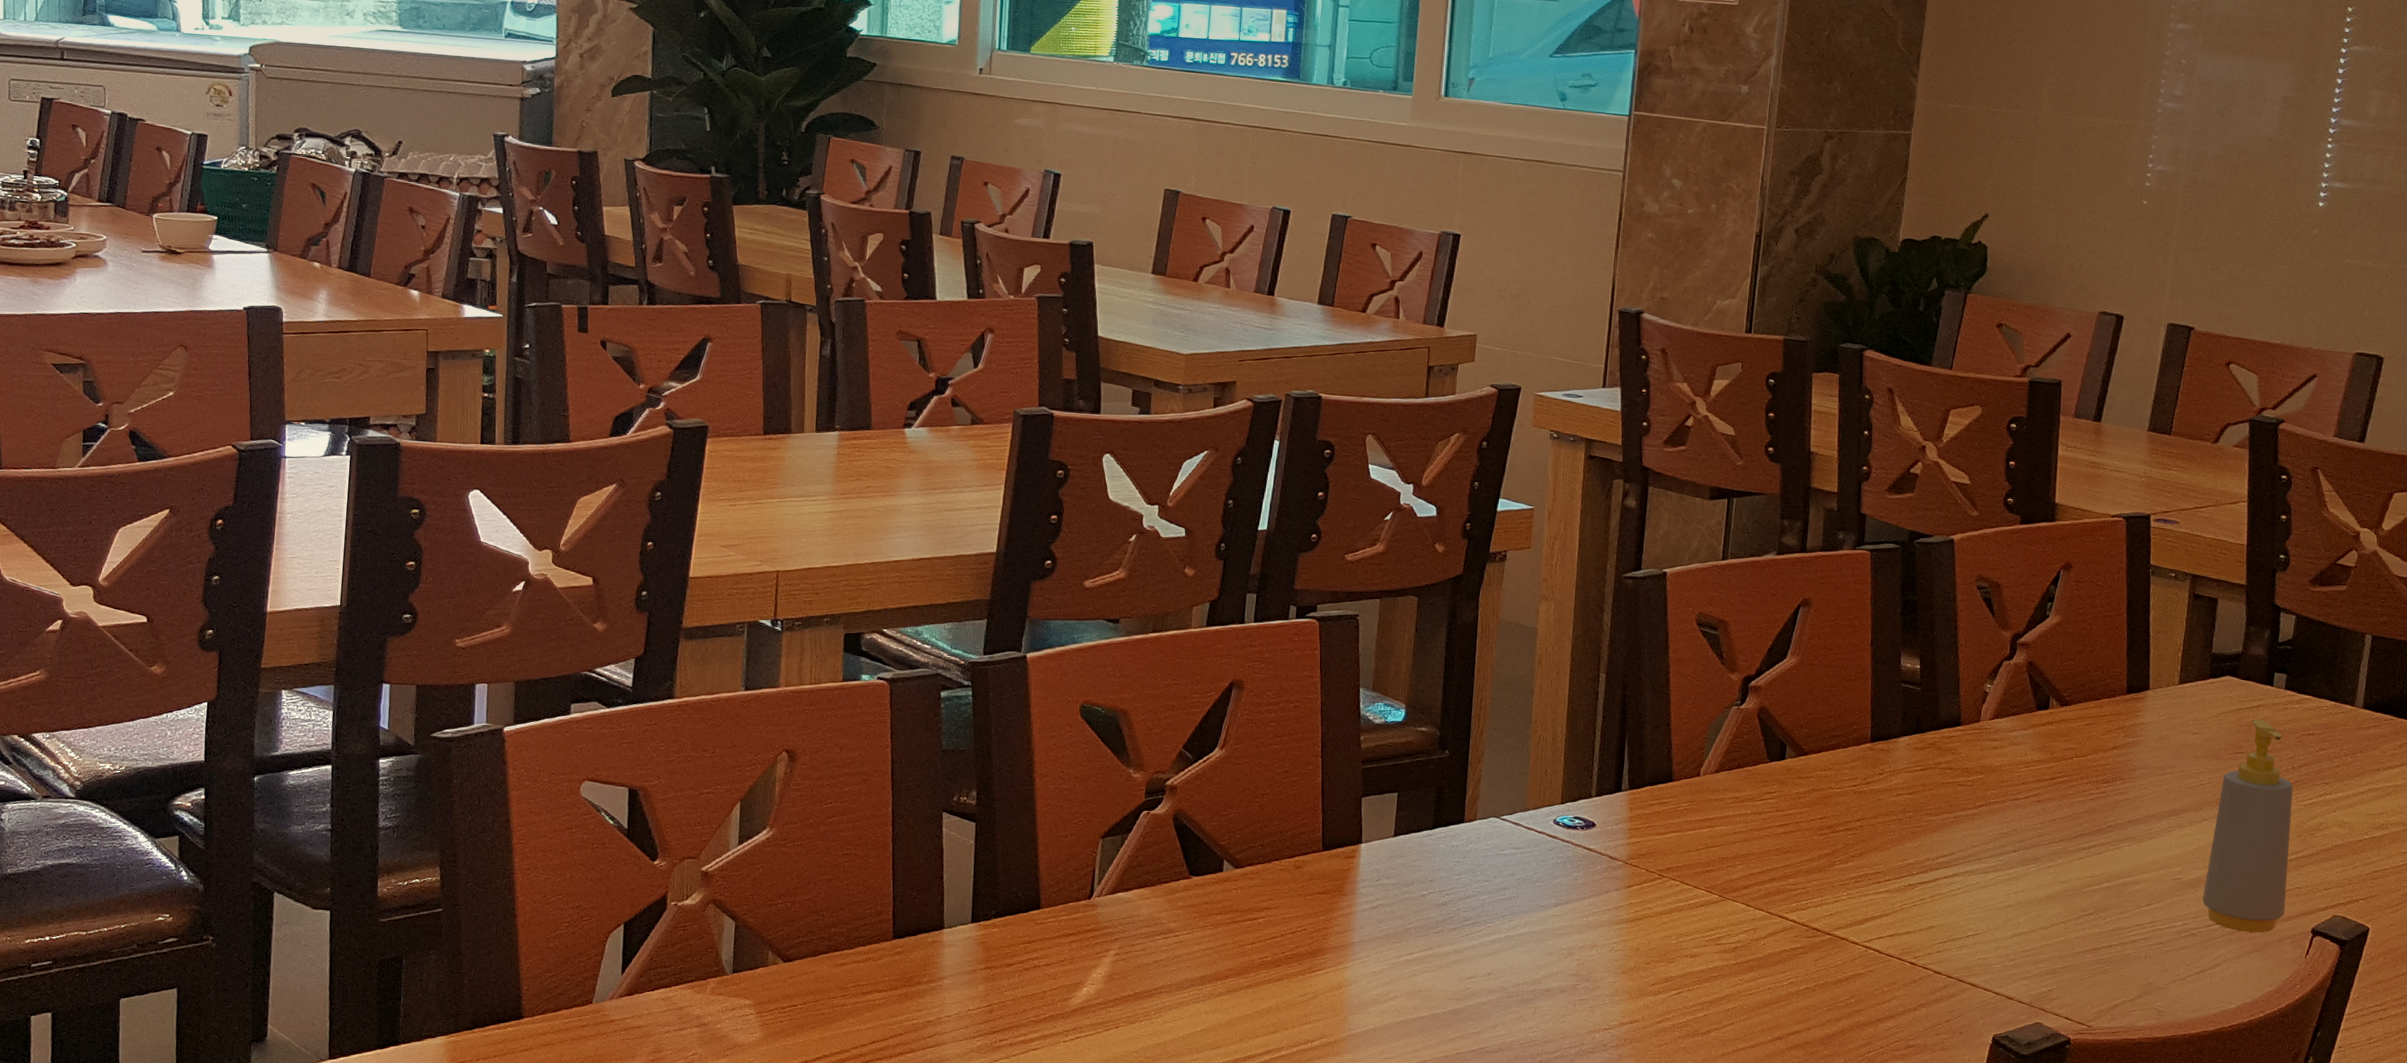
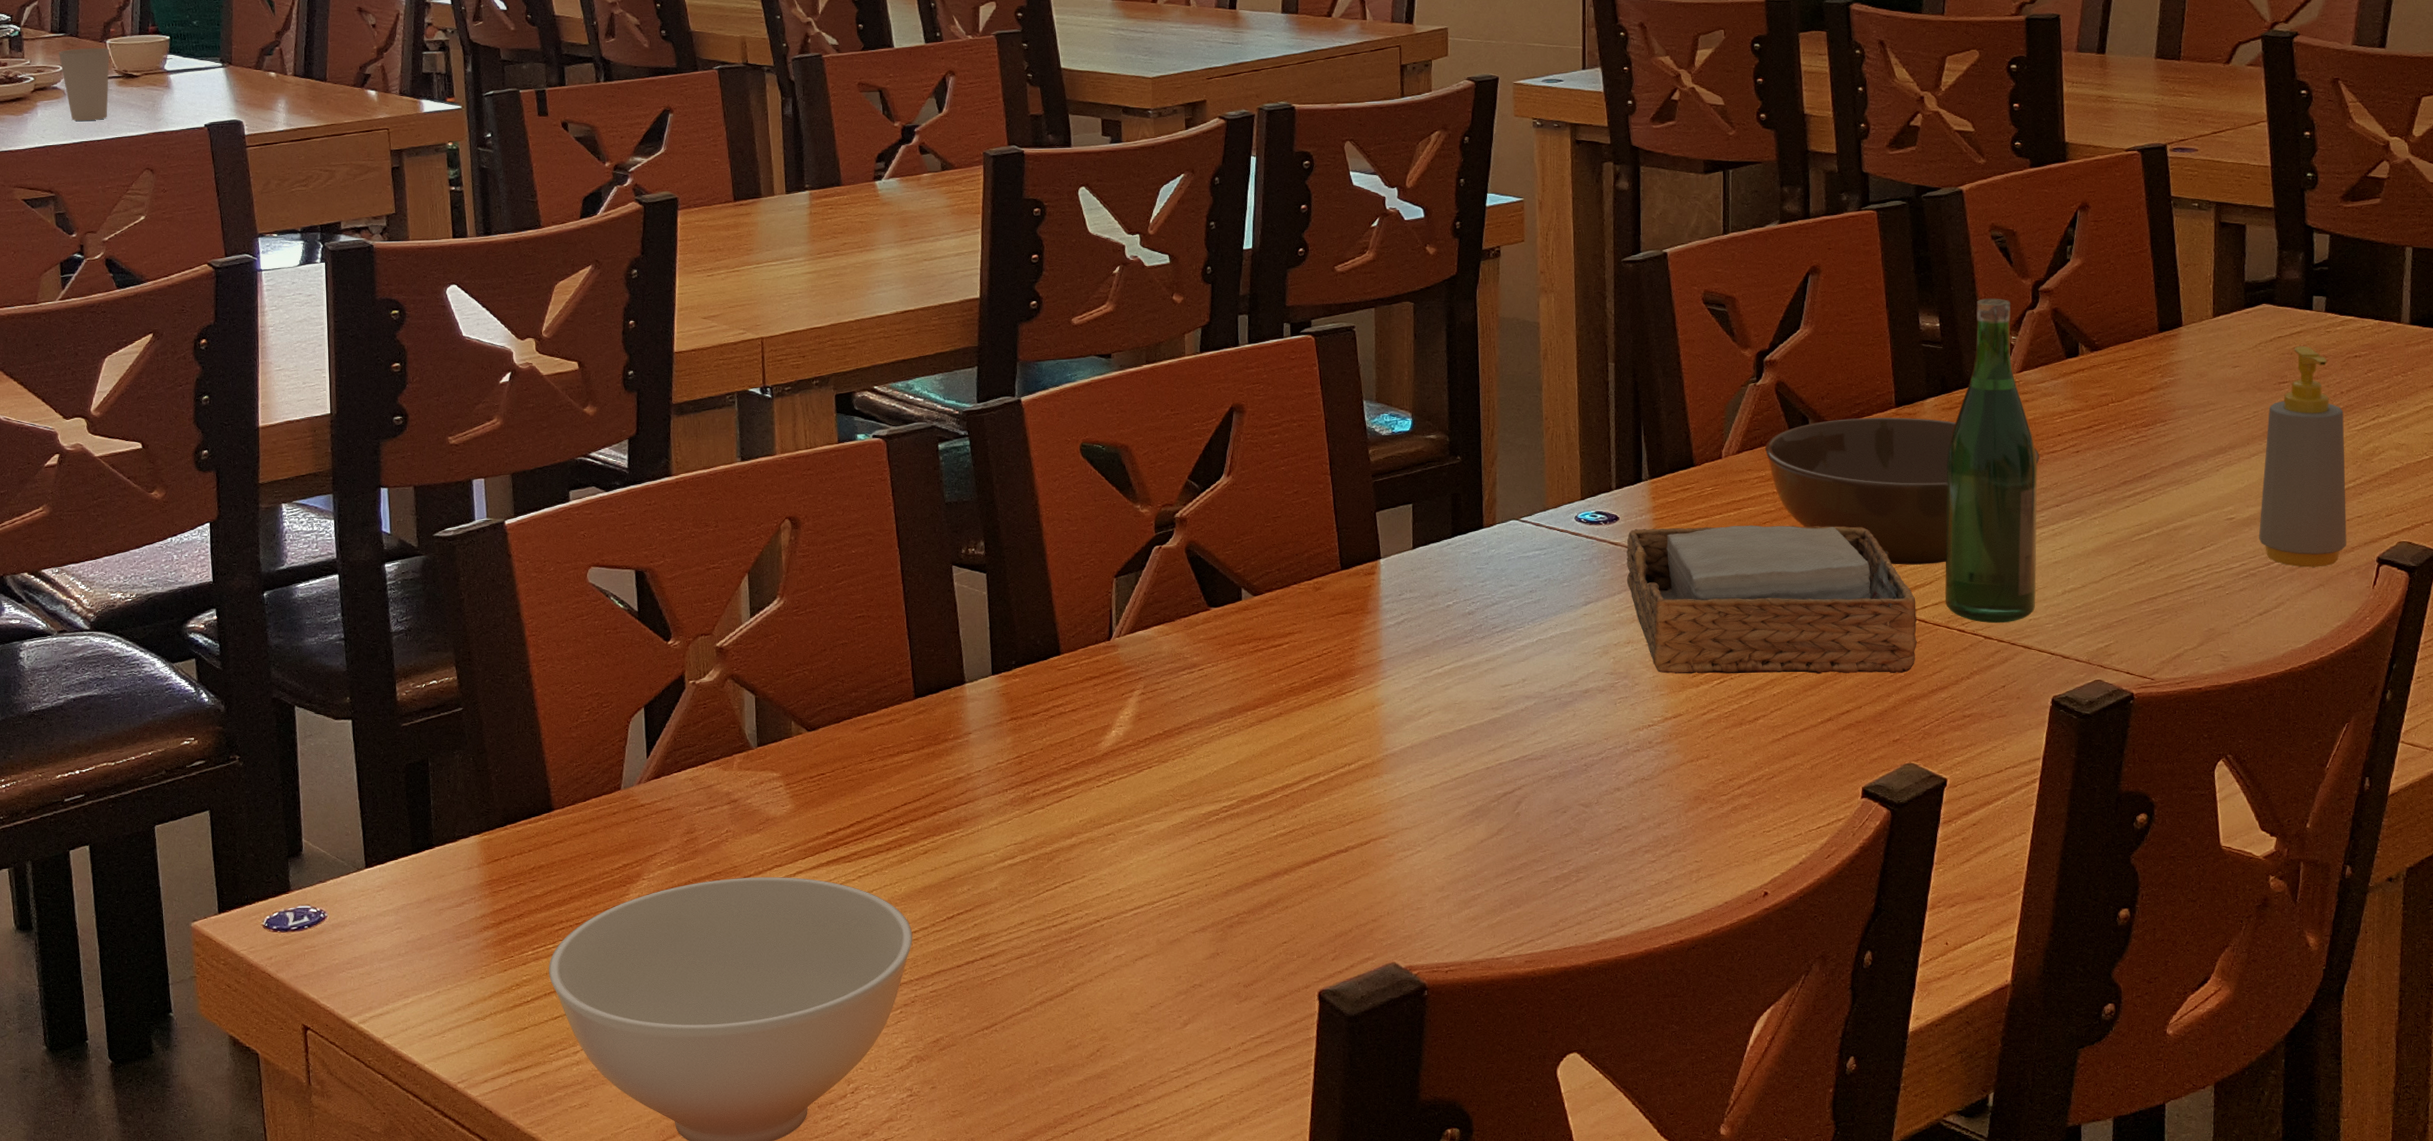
cup: none [103,219,156,293] -> present [59,48,110,121]
napkin holder: none [1597,837,1872,999] -> present [1626,525,1917,675]
bowl: none [1742,749,2003,897] -> present [1765,417,2040,565]
sake bottle: none [1900,645,2000,960] -> present [1945,298,2038,623]

